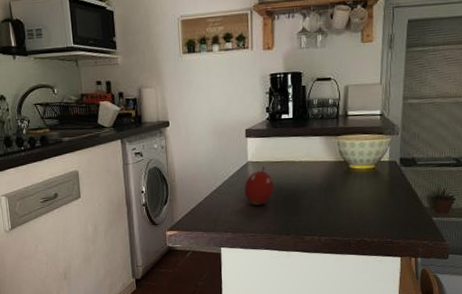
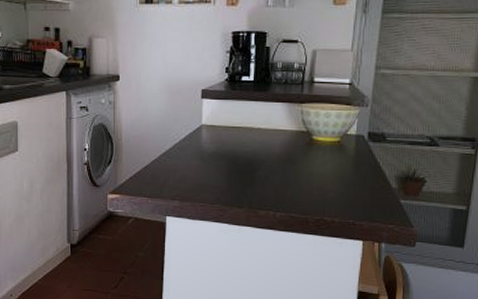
fruit: present [244,167,274,205] -> none [196,131,229,173]

